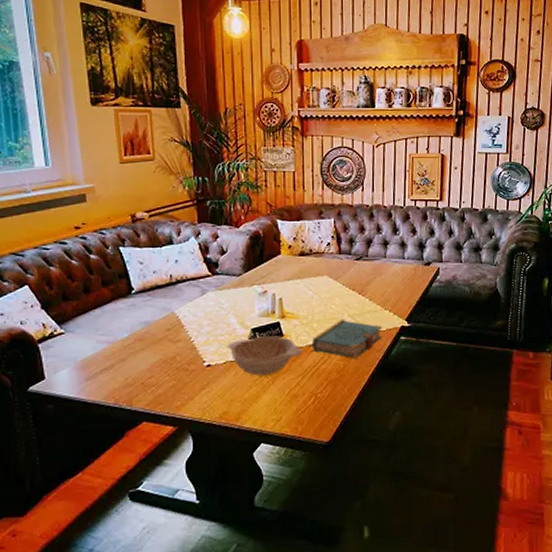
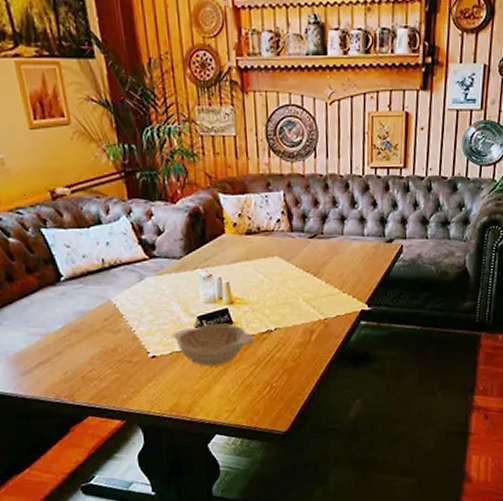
book: present [311,319,383,359] -> none [264,303,341,347]

